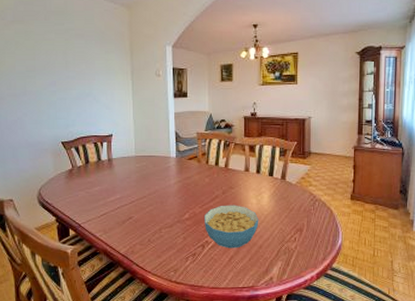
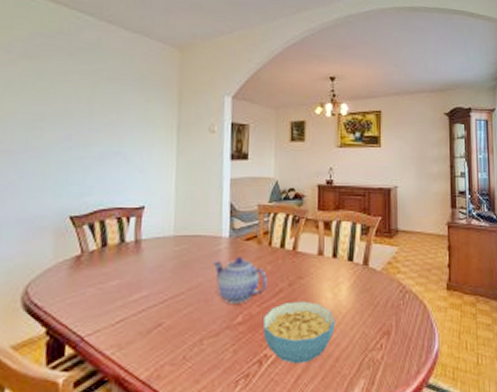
teapot: none [165,171,207,205] -> present [213,256,268,304]

